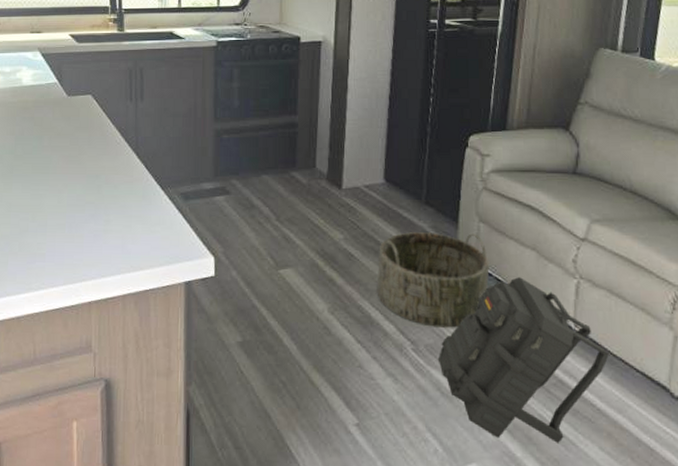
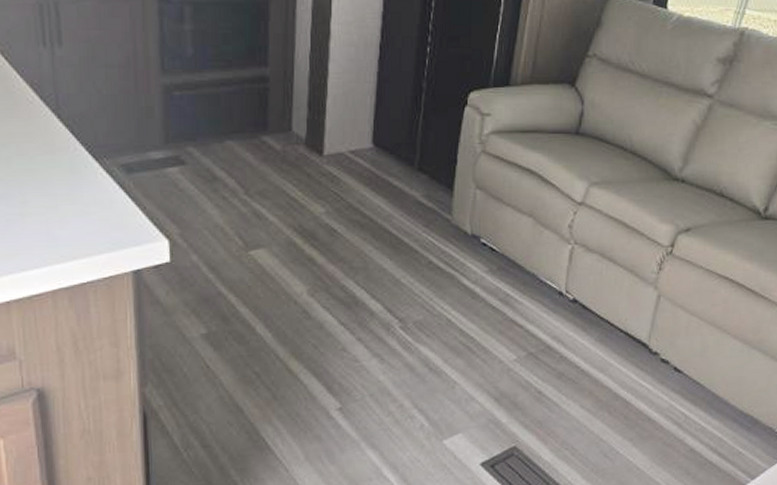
basket: present [376,232,490,328] -> none [362,201,485,303]
backpack: present [437,277,609,443] -> none [426,246,596,408]

